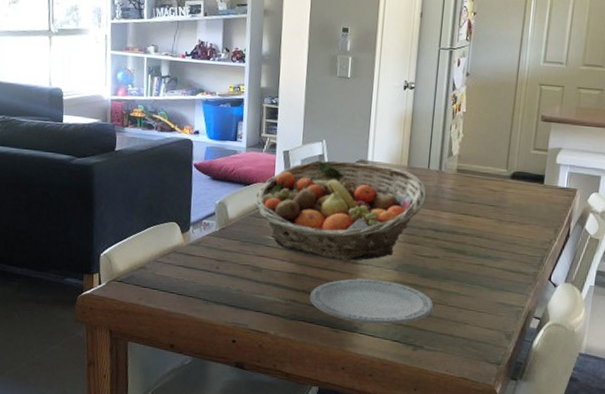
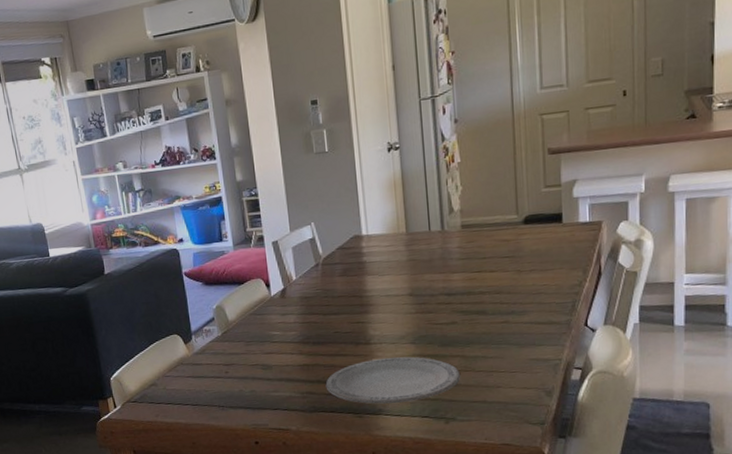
fruit basket: present [254,160,427,261] -> none [251,237,433,344]

